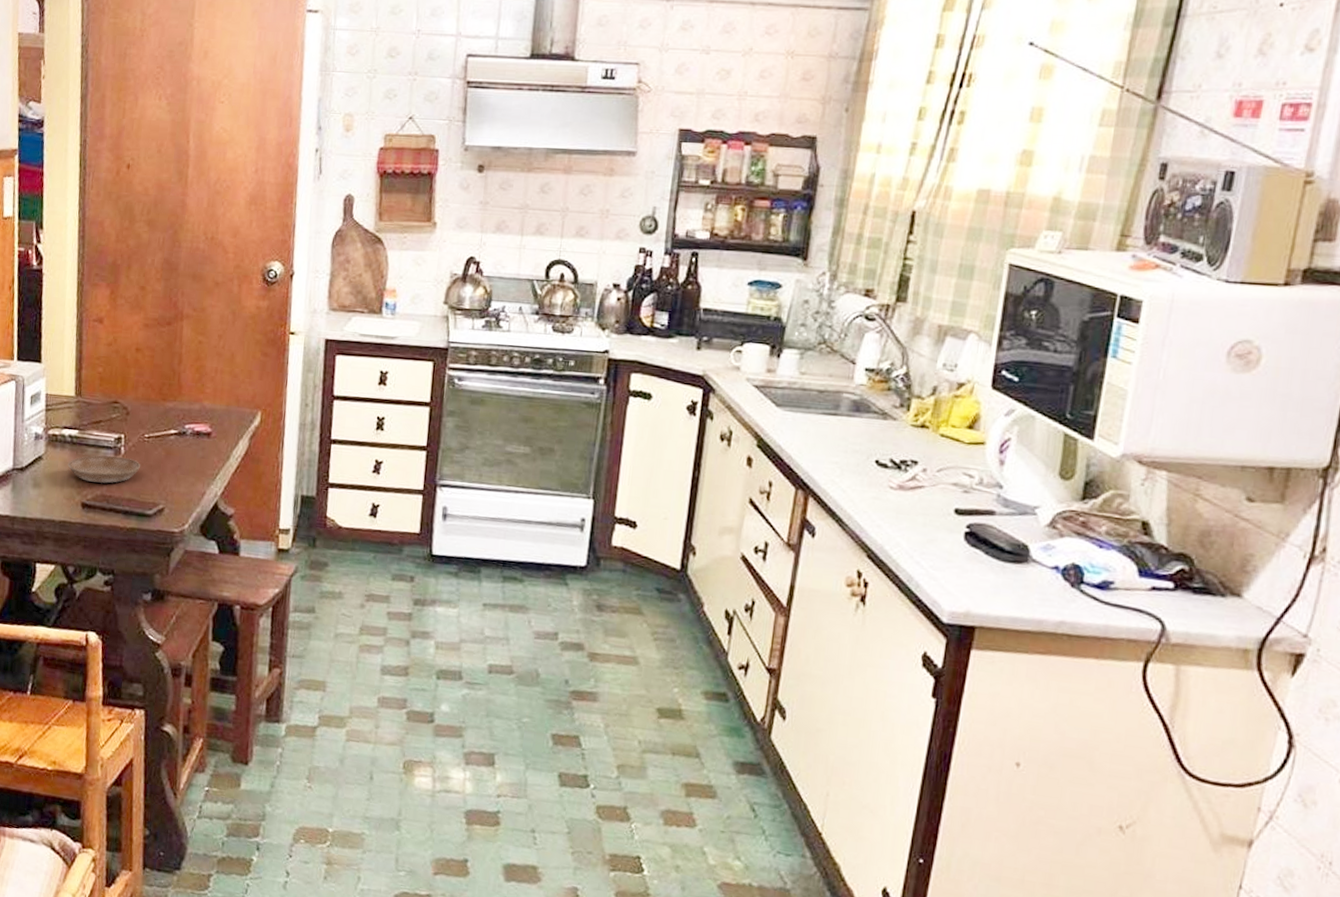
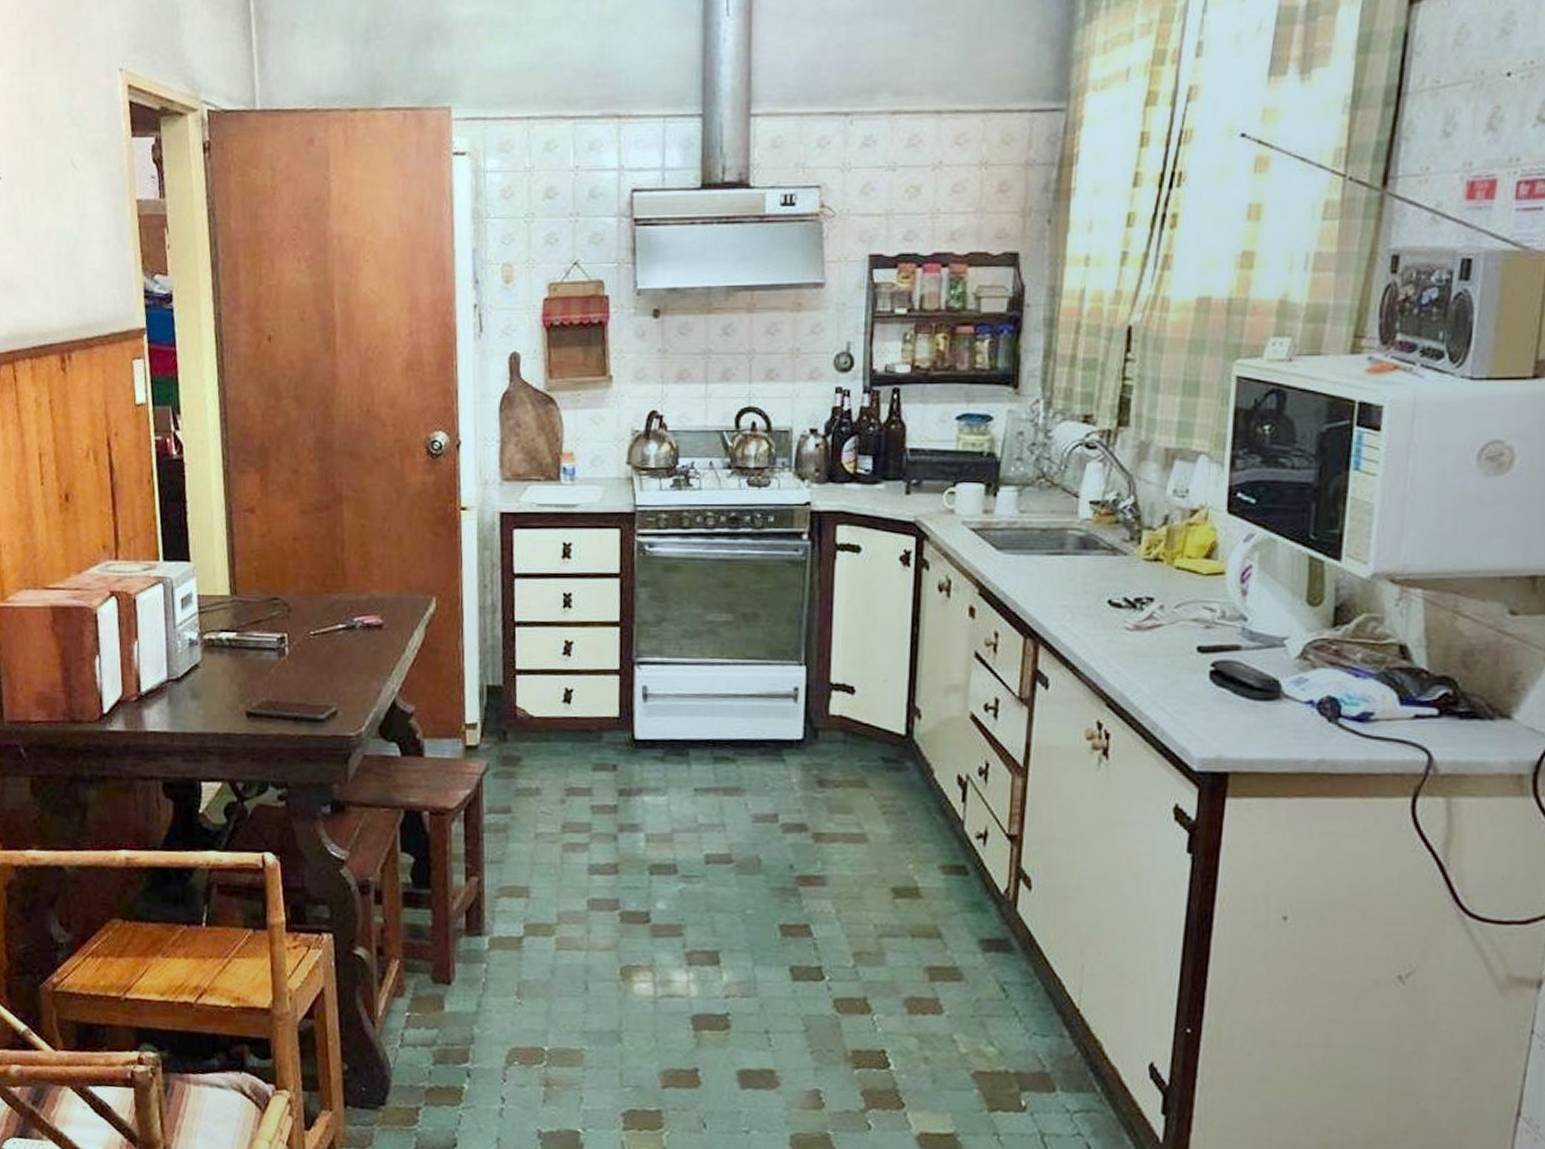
saucer: present [67,455,140,484] -> none [228,657,308,689]

